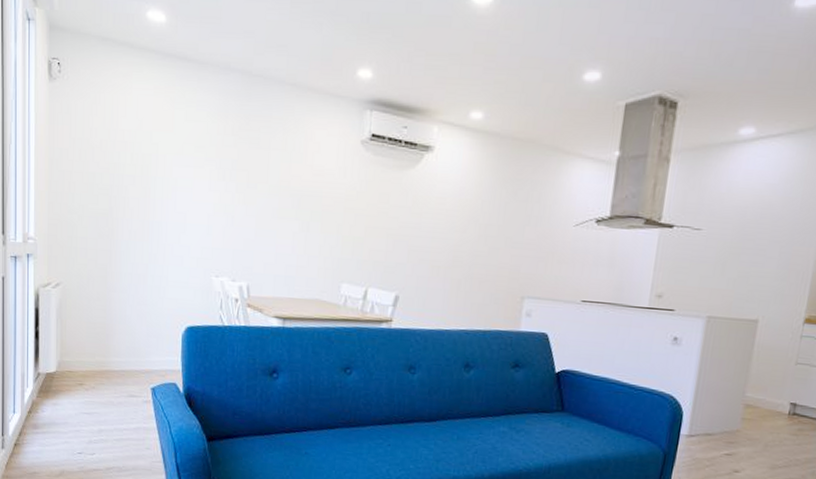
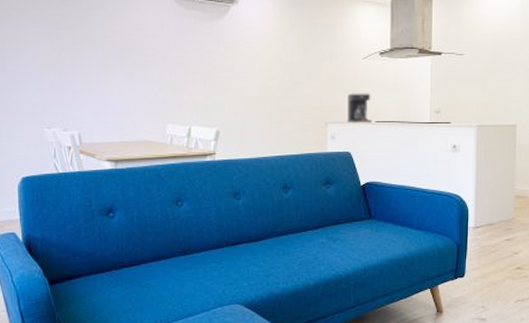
coffee maker: none [546,265,580,303] -> present [346,93,372,124]

